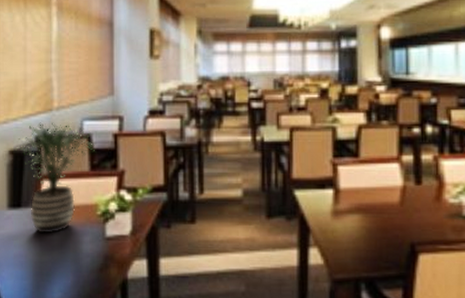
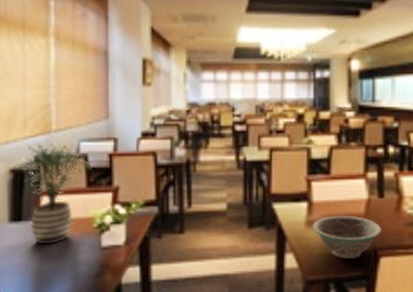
bowl: none [339,204,419,256] -> present [312,215,381,259]

